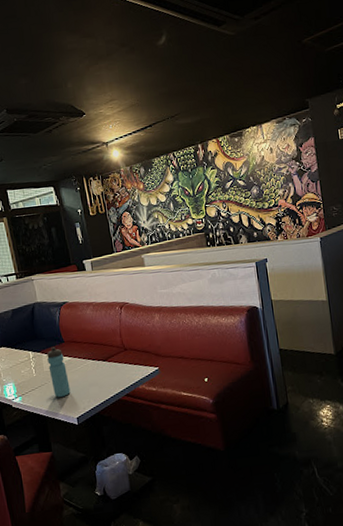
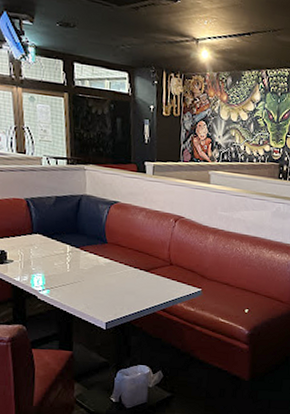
water bottle: present [47,347,70,398] -> none [85,246,105,299]

